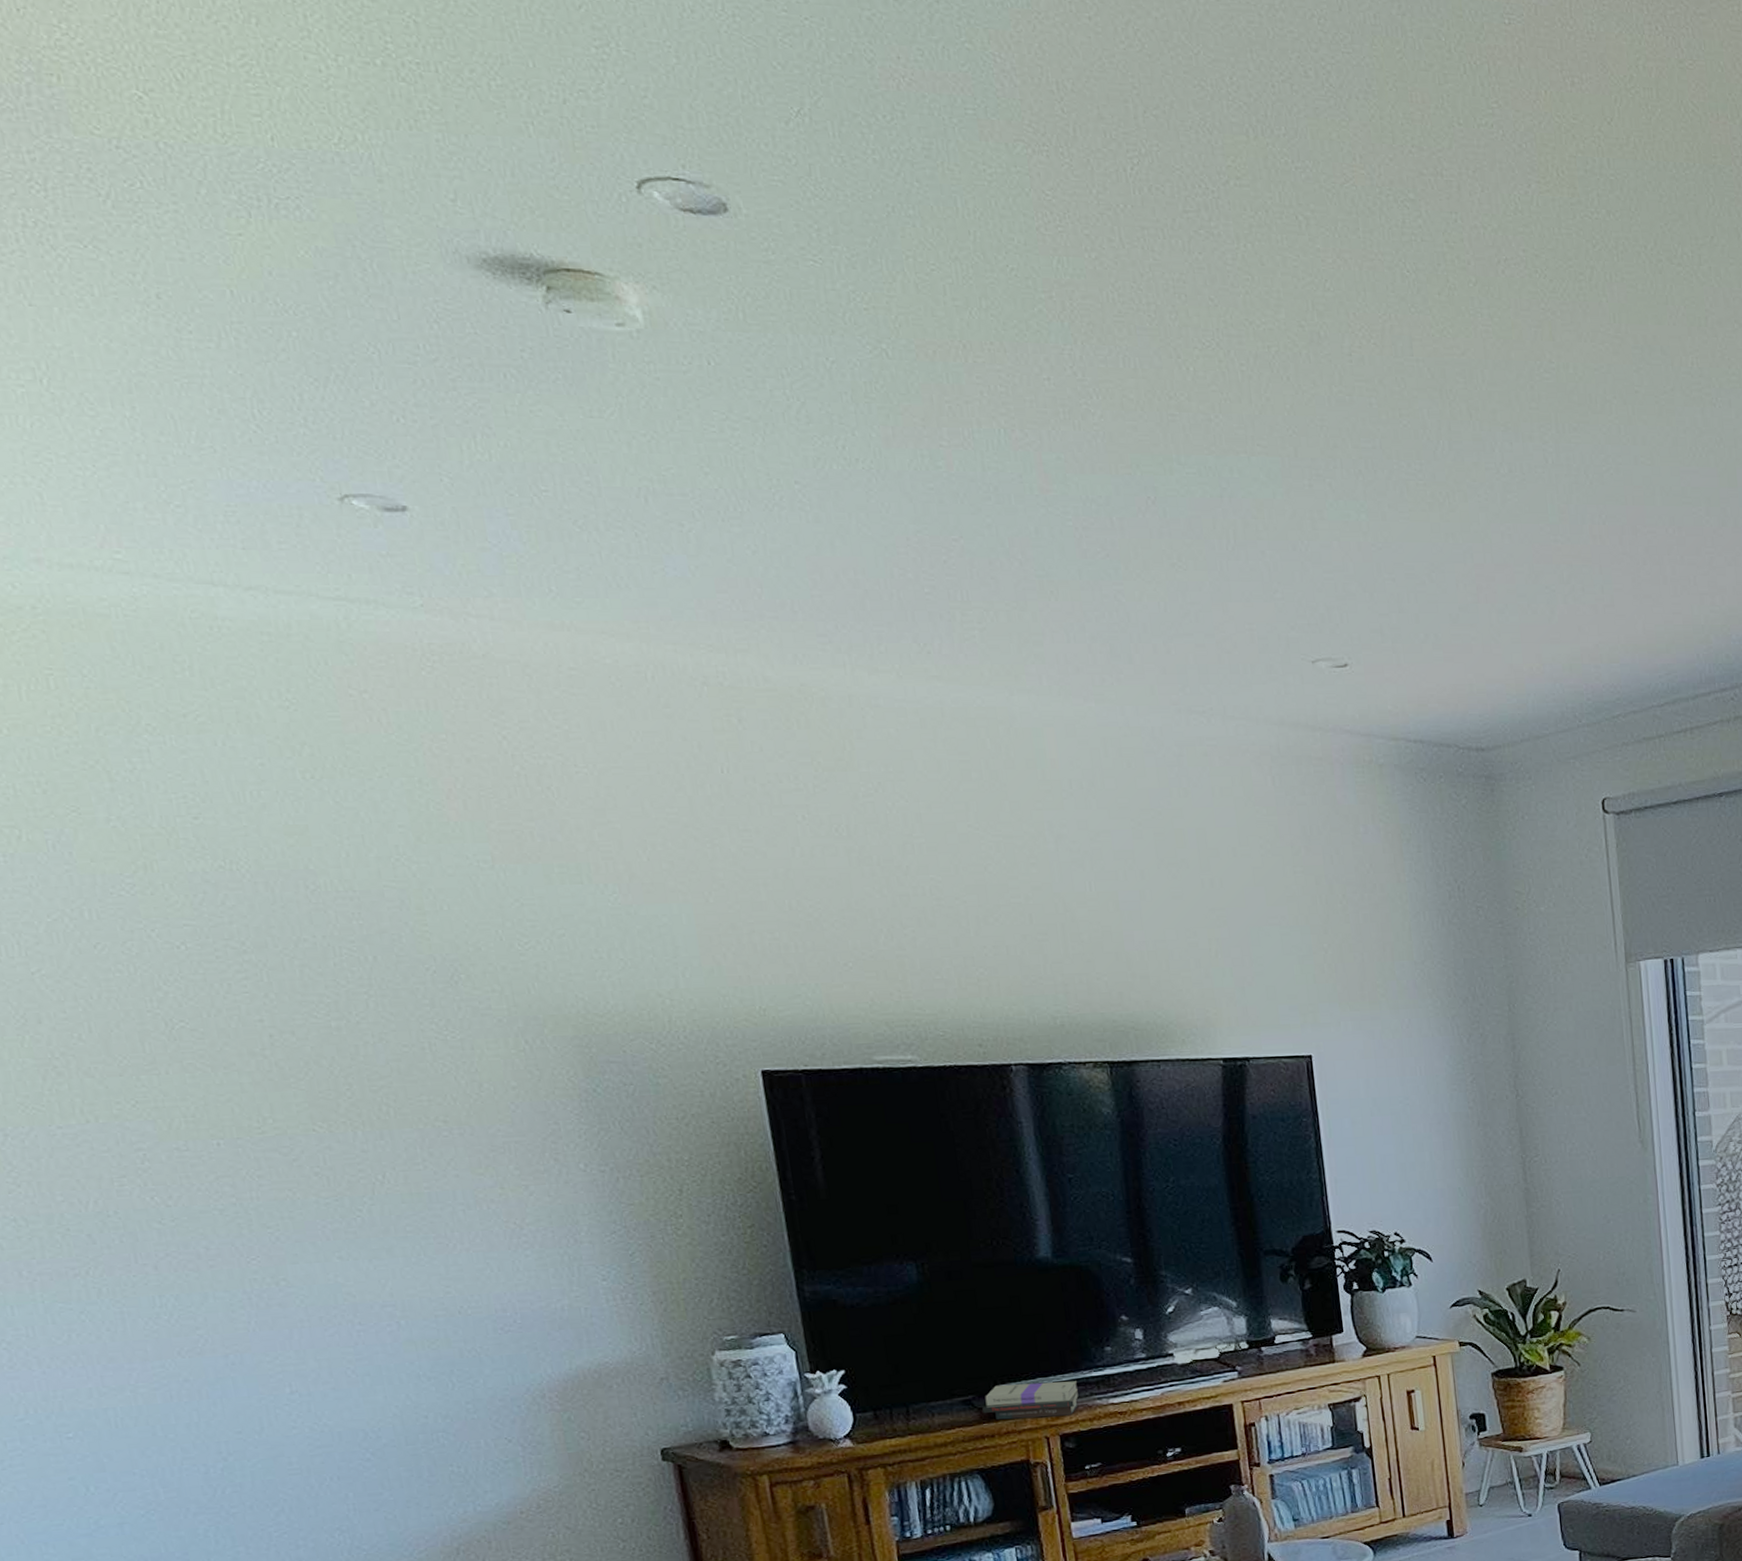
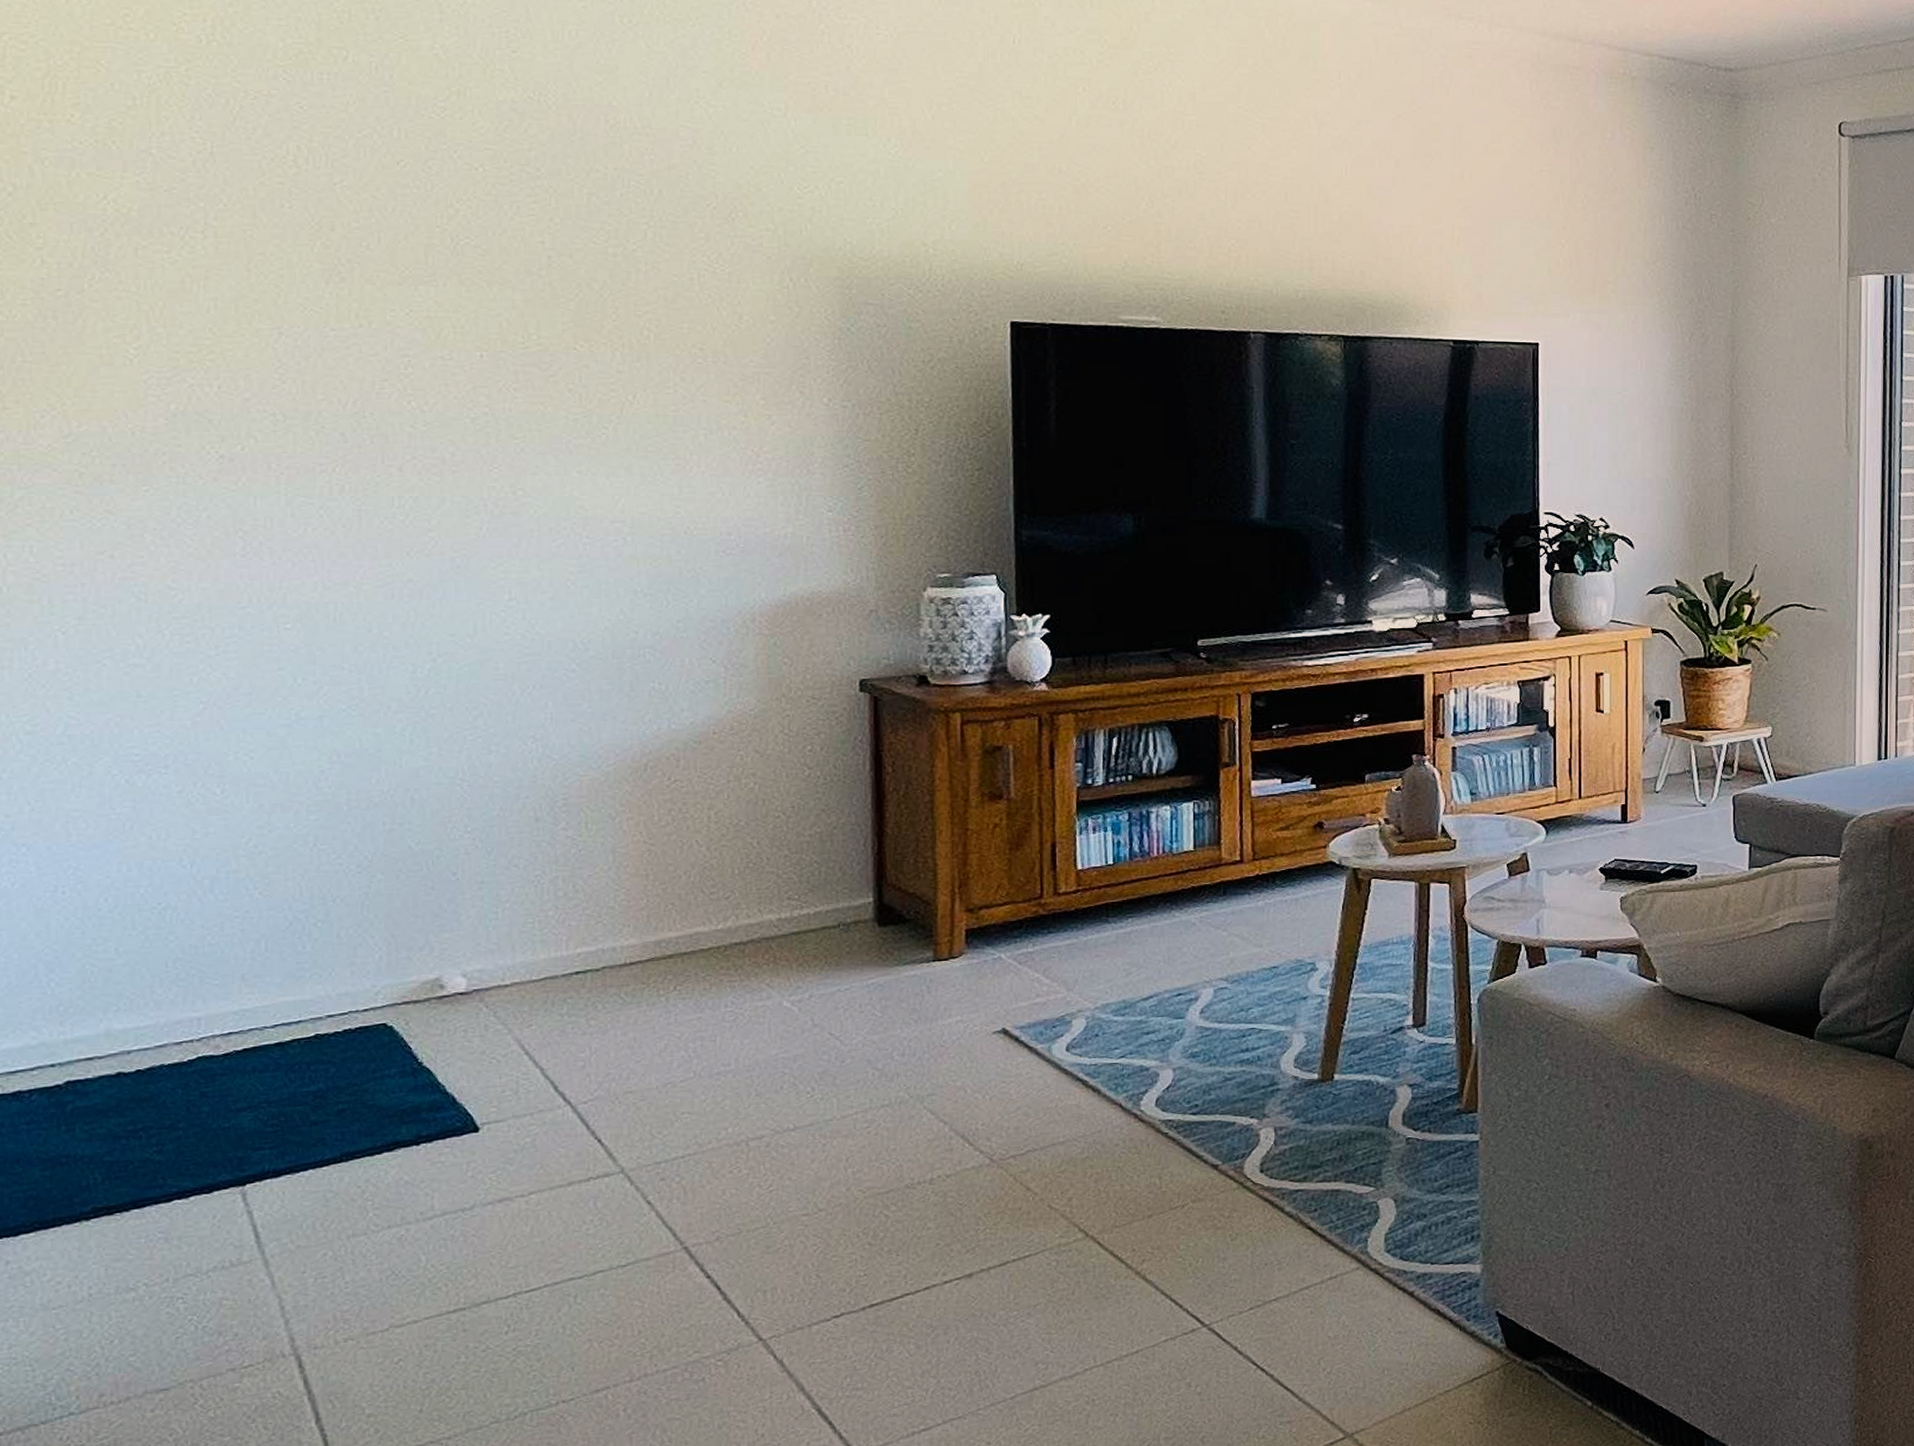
books: present [982,1381,1079,1420] -> none [1179,639,1276,675]

